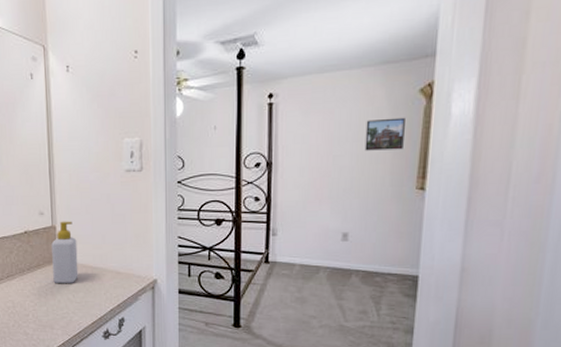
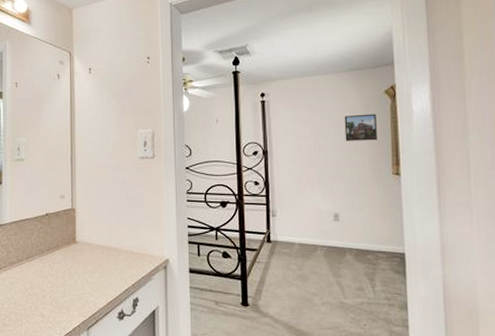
soap bottle: present [51,221,79,283] -> none [71,203,95,264]

